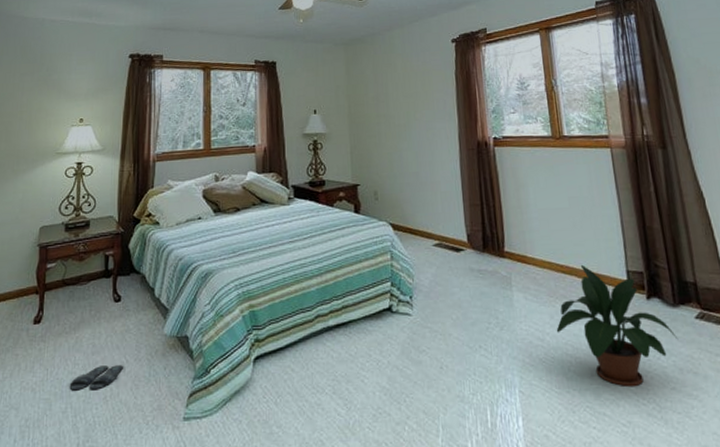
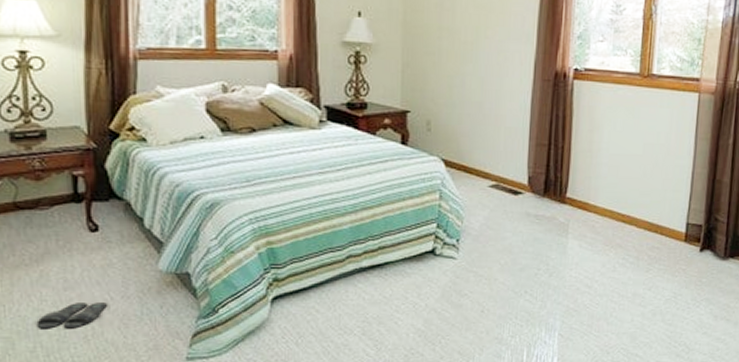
potted plant: present [556,264,679,386] -> none [605,214,720,331]

